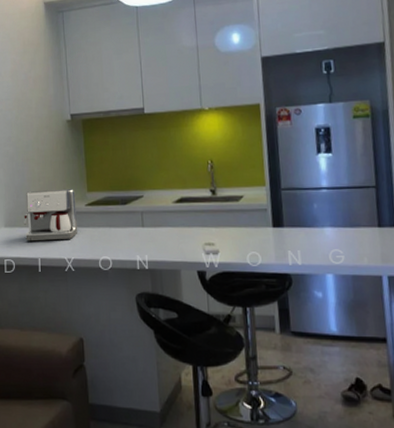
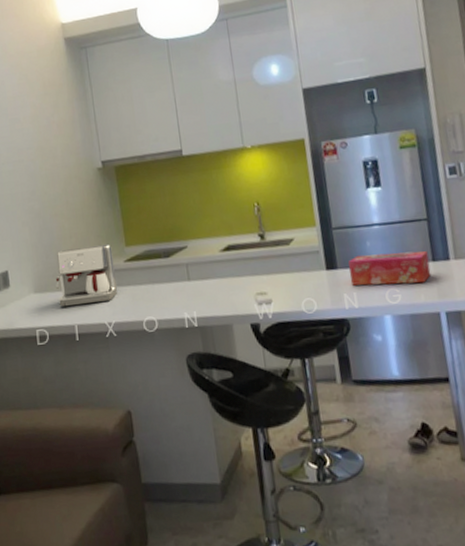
tissue box: none [295,215,376,247] -> present [348,251,431,286]

